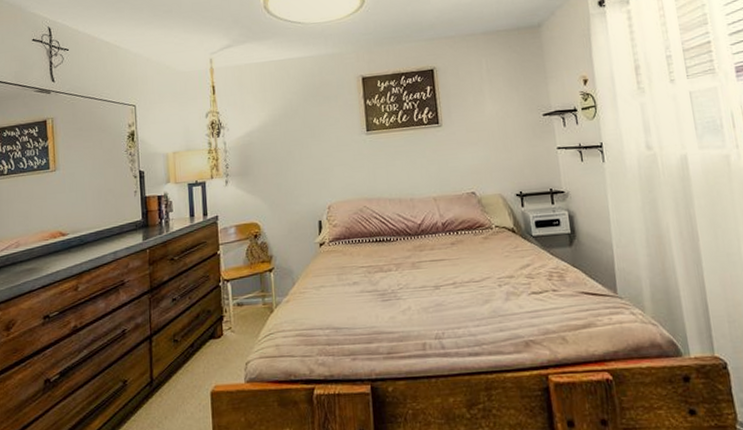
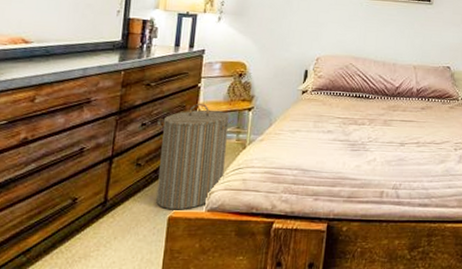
laundry hamper: none [186,271,258,384] -> present [156,104,235,210]

